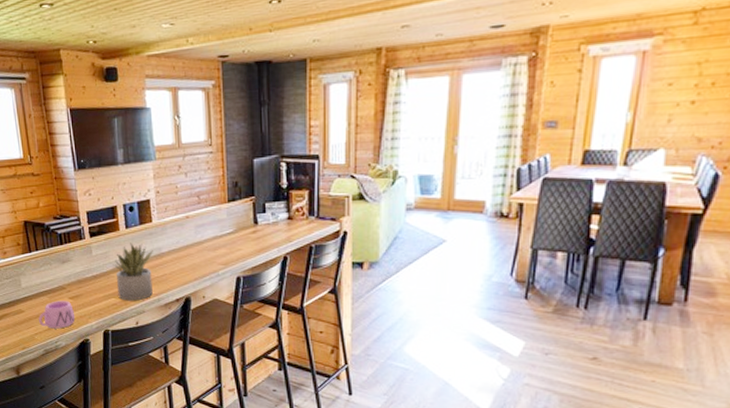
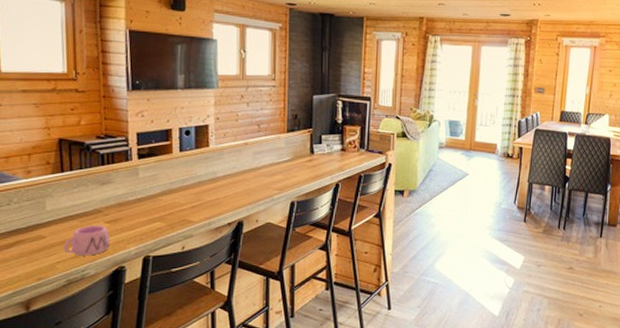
succulent plant: present [113,243,153,301] -> none [161,166,207,225]

